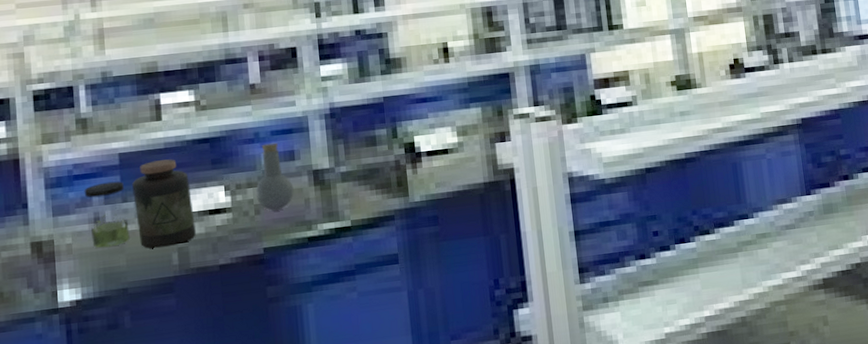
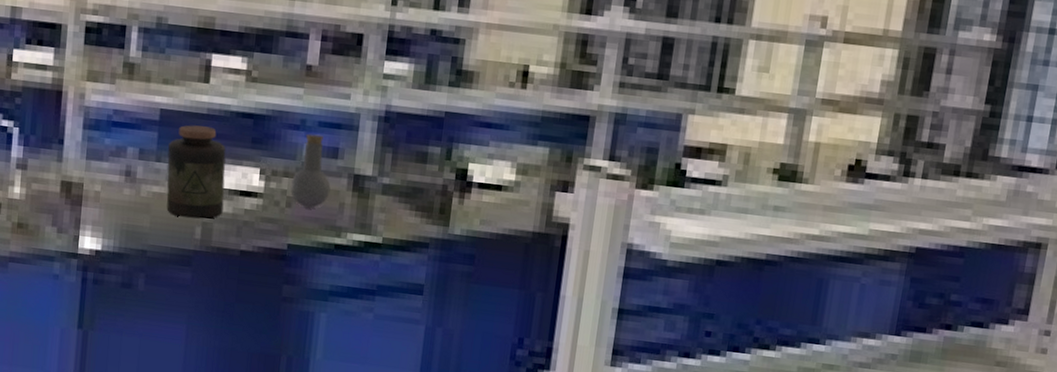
jar: present [84,181,130,248] -> none [120,136,160,205]

